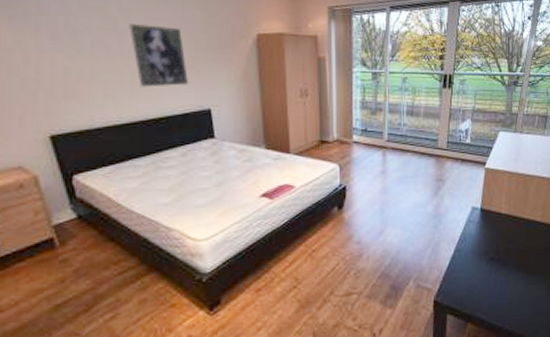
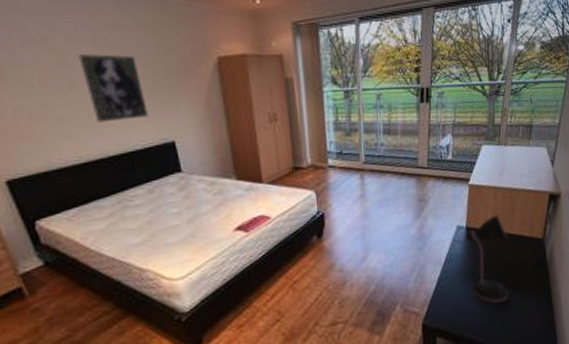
desk lamp: none [479,198,521,285] -> present [465,214,509,303]

